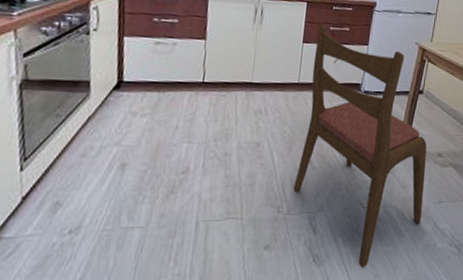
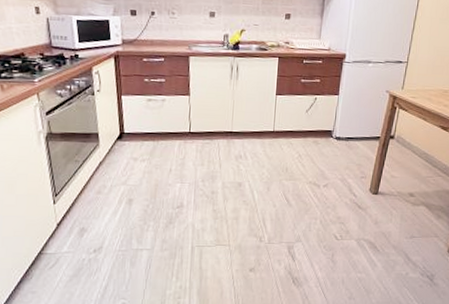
dining chair: present [293,24,427,269] -> none [273,78,398,291]

